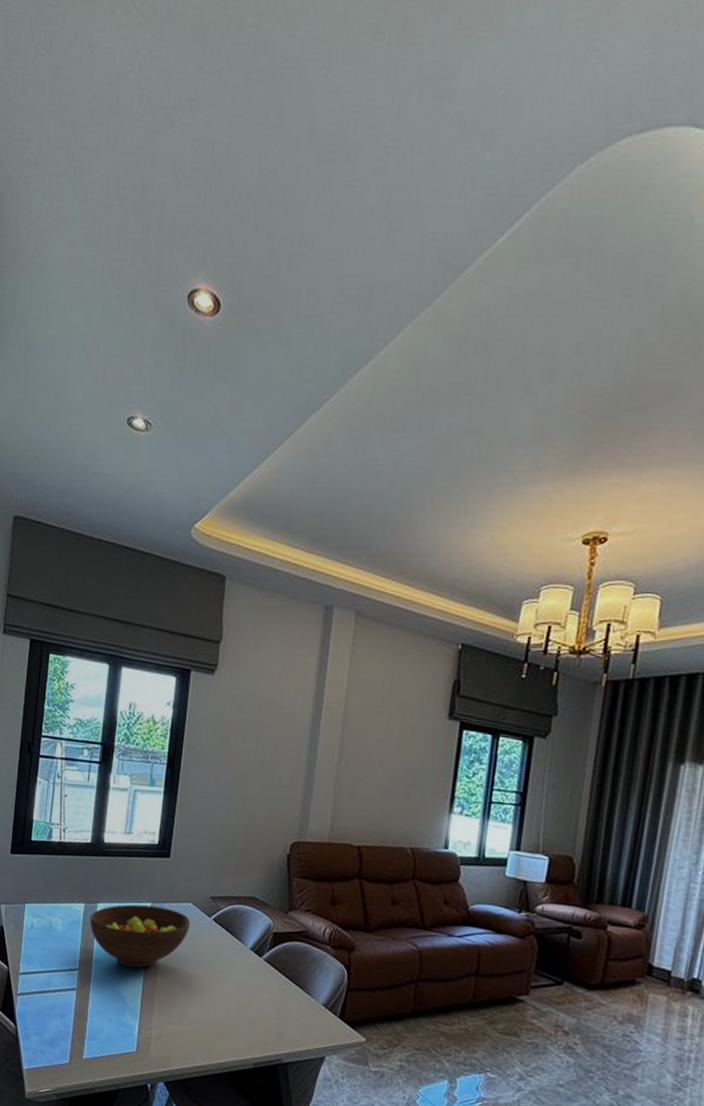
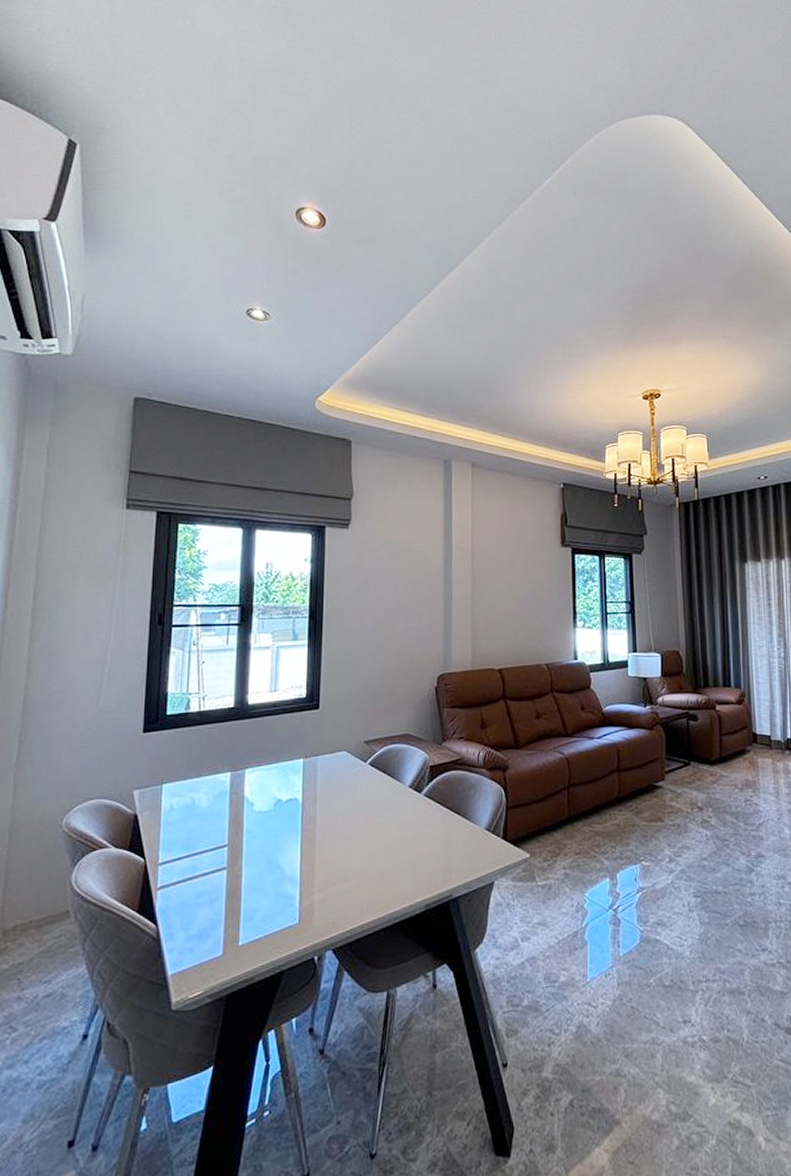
fruit bowl: present [89,904,191,968] -> none [237,760,347,831]

